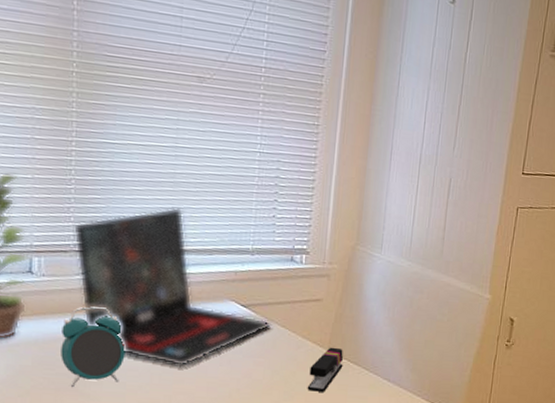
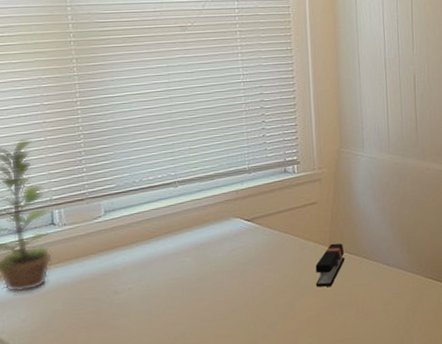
alarm clock: present [61,305,128,388] -> none [87,243,149,323]
laptop: present [73,207,271,367] -> none [86,142,275,286]

